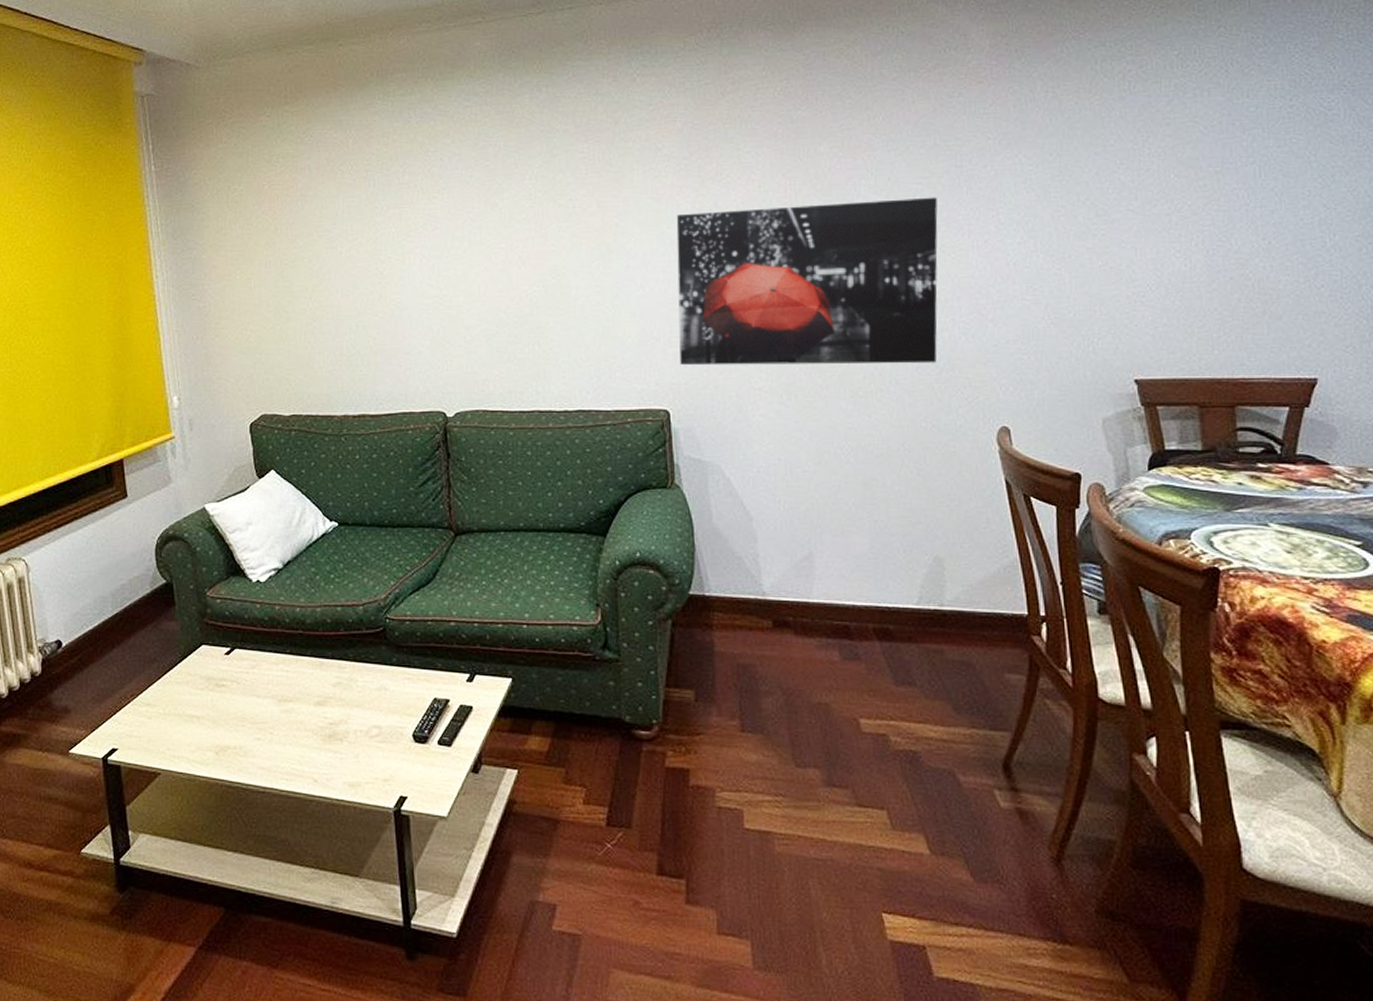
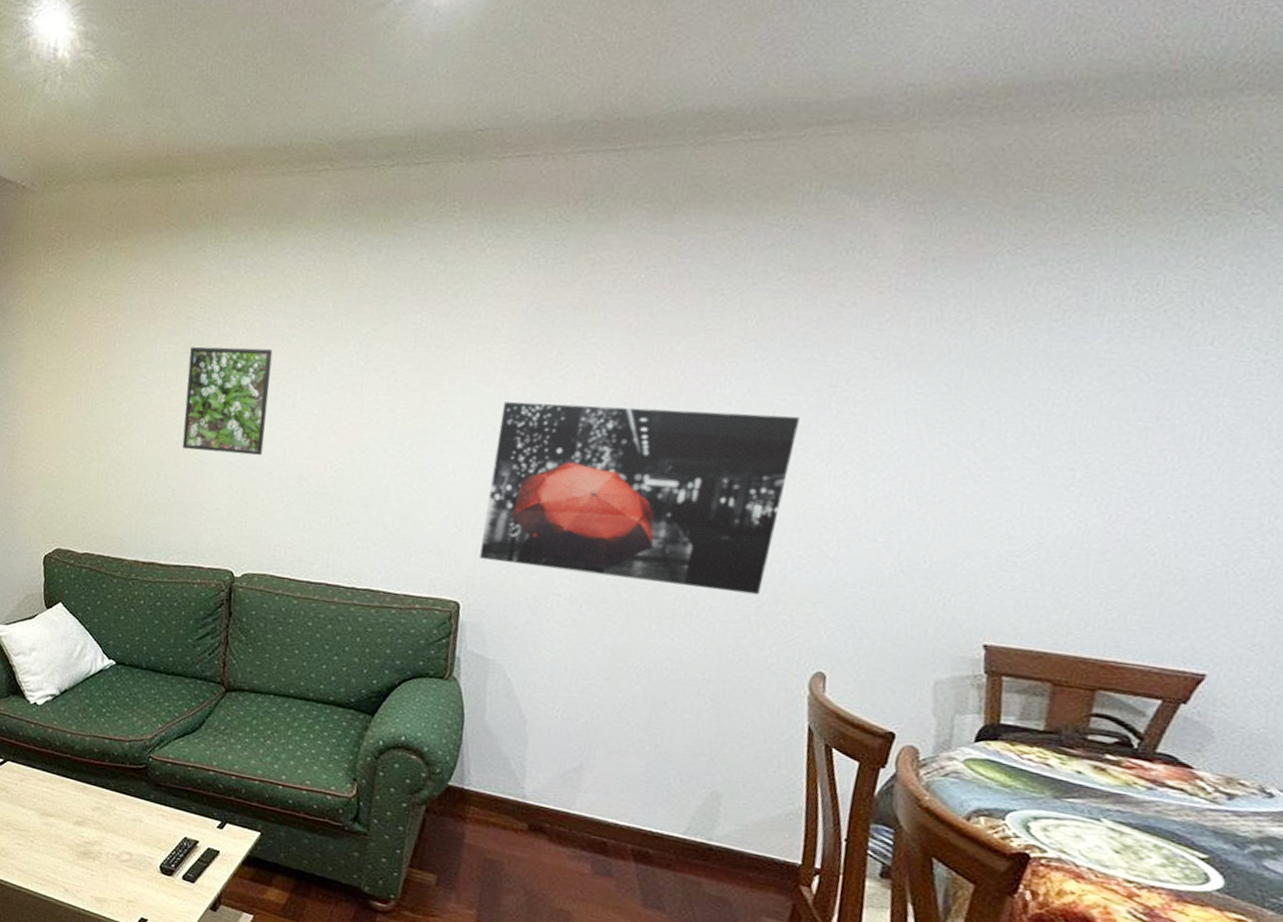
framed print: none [372,192,458,296] -> present [182,346,273,456]

